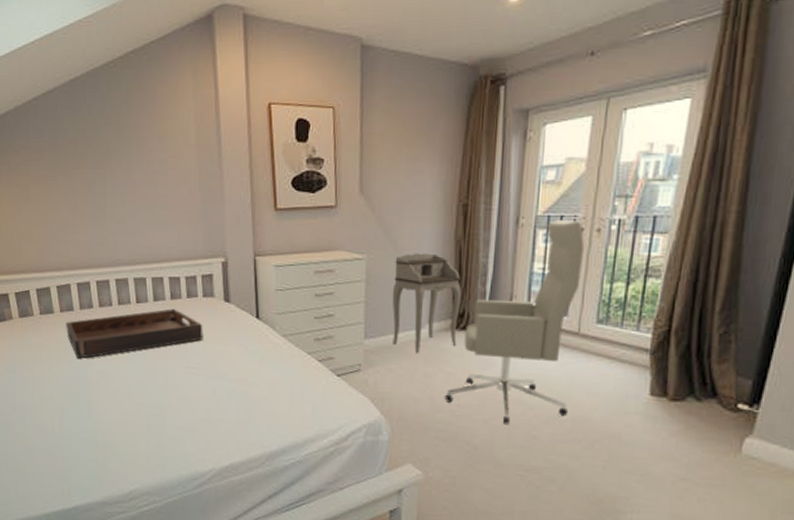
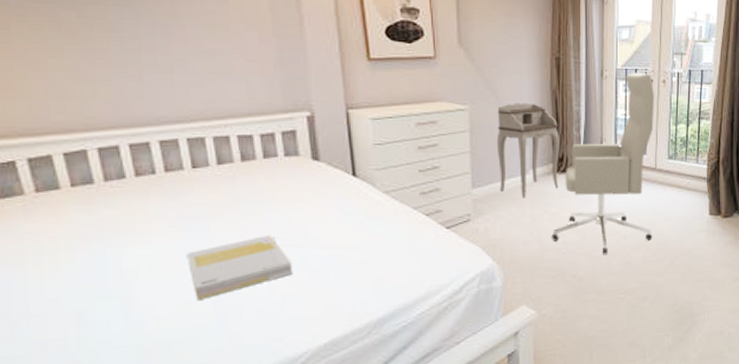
serving tray: present [66,308,203,358] -> none [81,172,287,244]
book: none [130,364,205,412] -> present [187,235,293,300]

